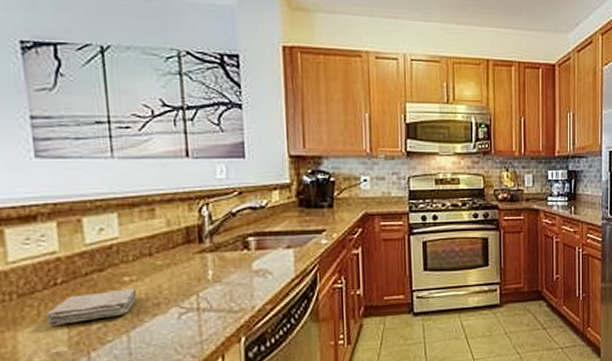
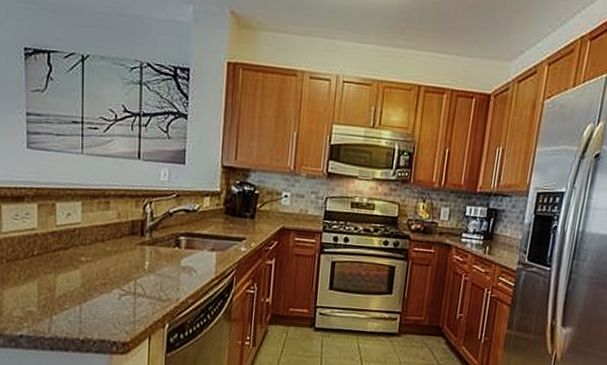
washcloth: present [45,288,136,326] -> none [23,266,89,290]

